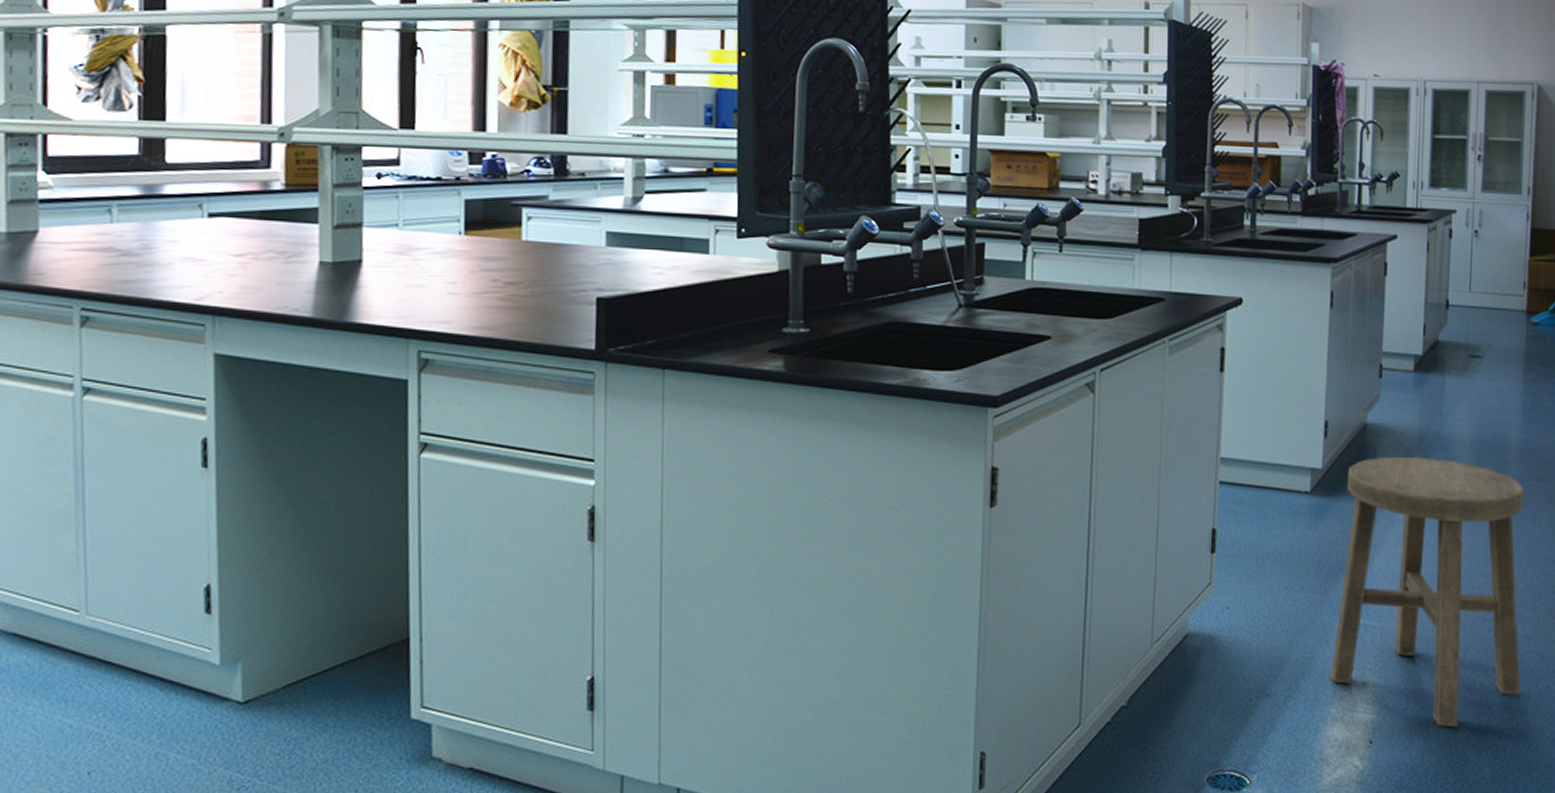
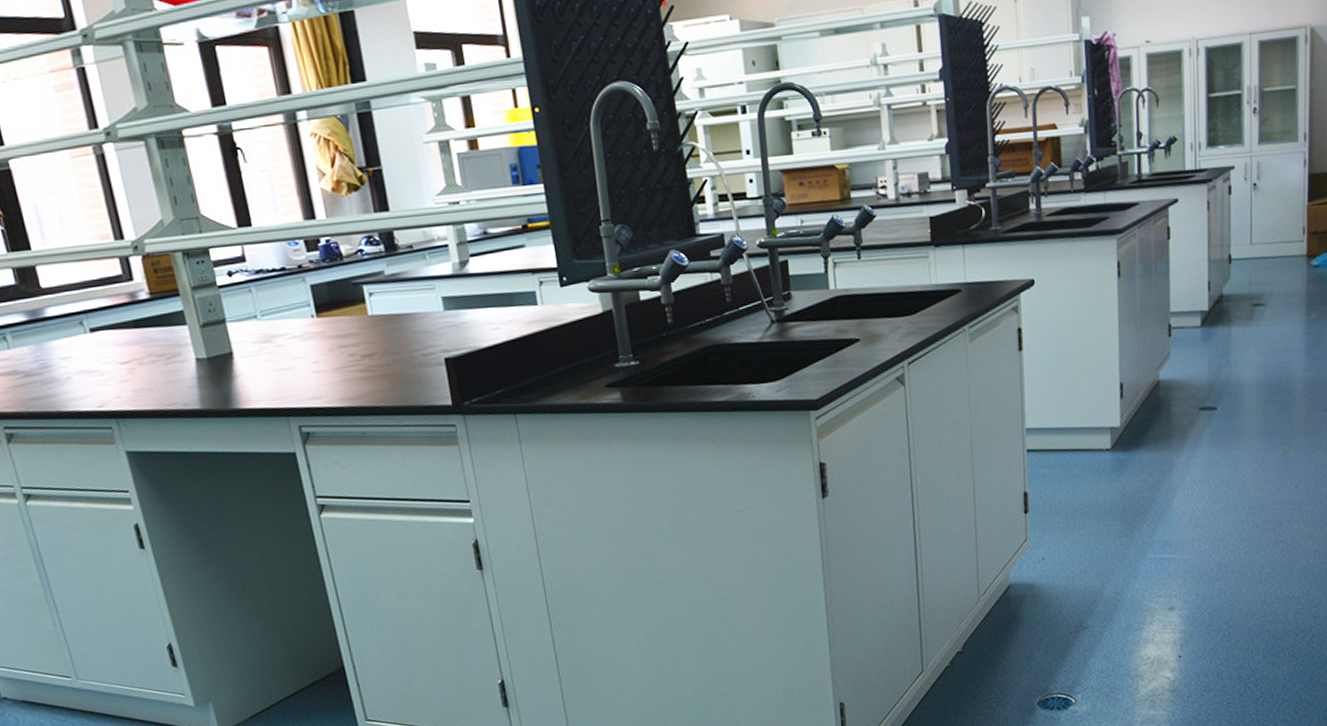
stool: present [1330,456,1523,728] -> none [1140,404,1312,637]

